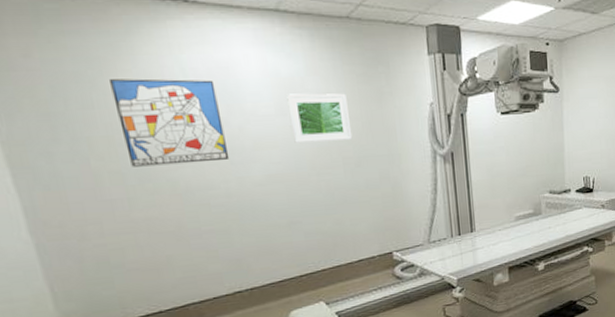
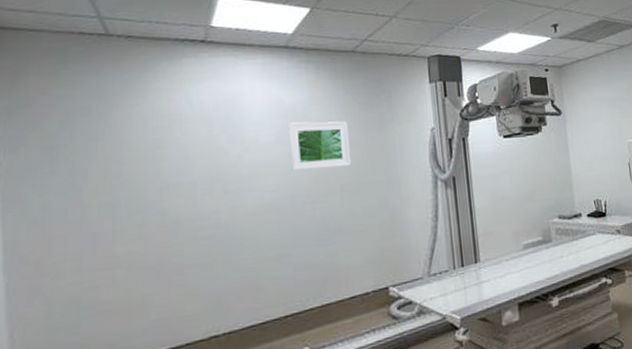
wall art: present [110,78,230,167] -> none [118,111,224,199]

